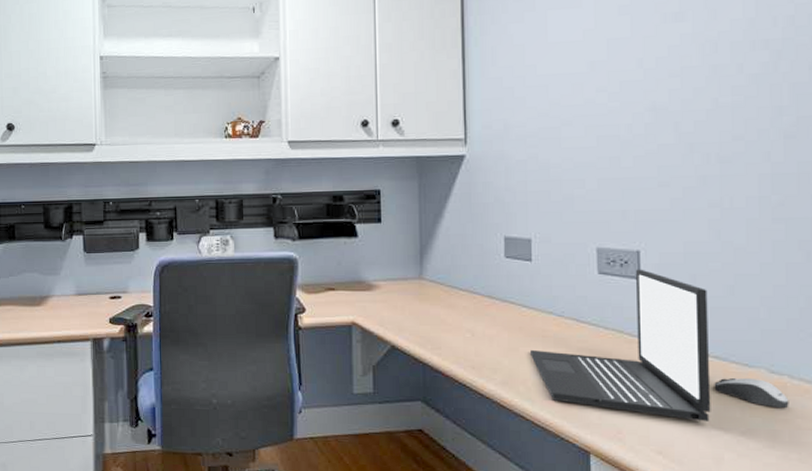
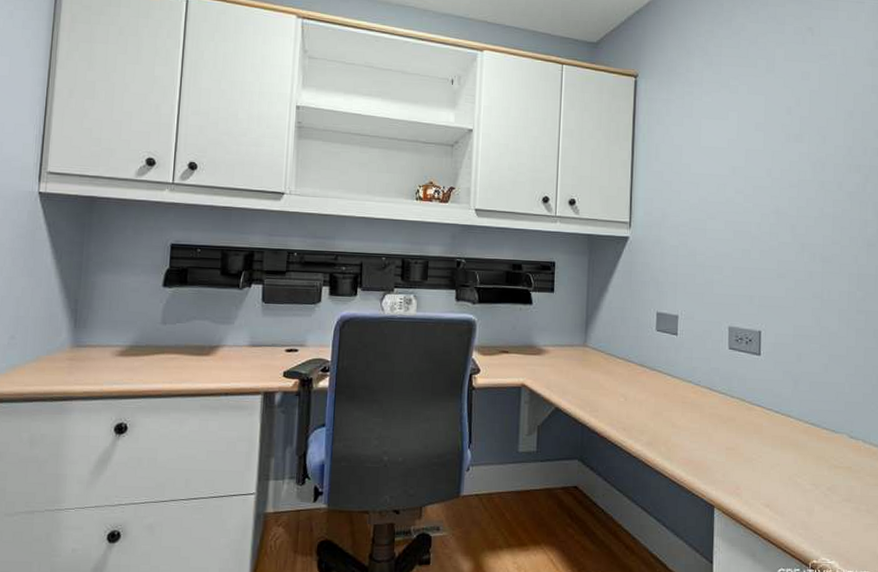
laptop: present [529,269,711,422] -> none [671,346,809,479]
computer mouse: present [714,378,789,408] -> none [810,442,862,467]

